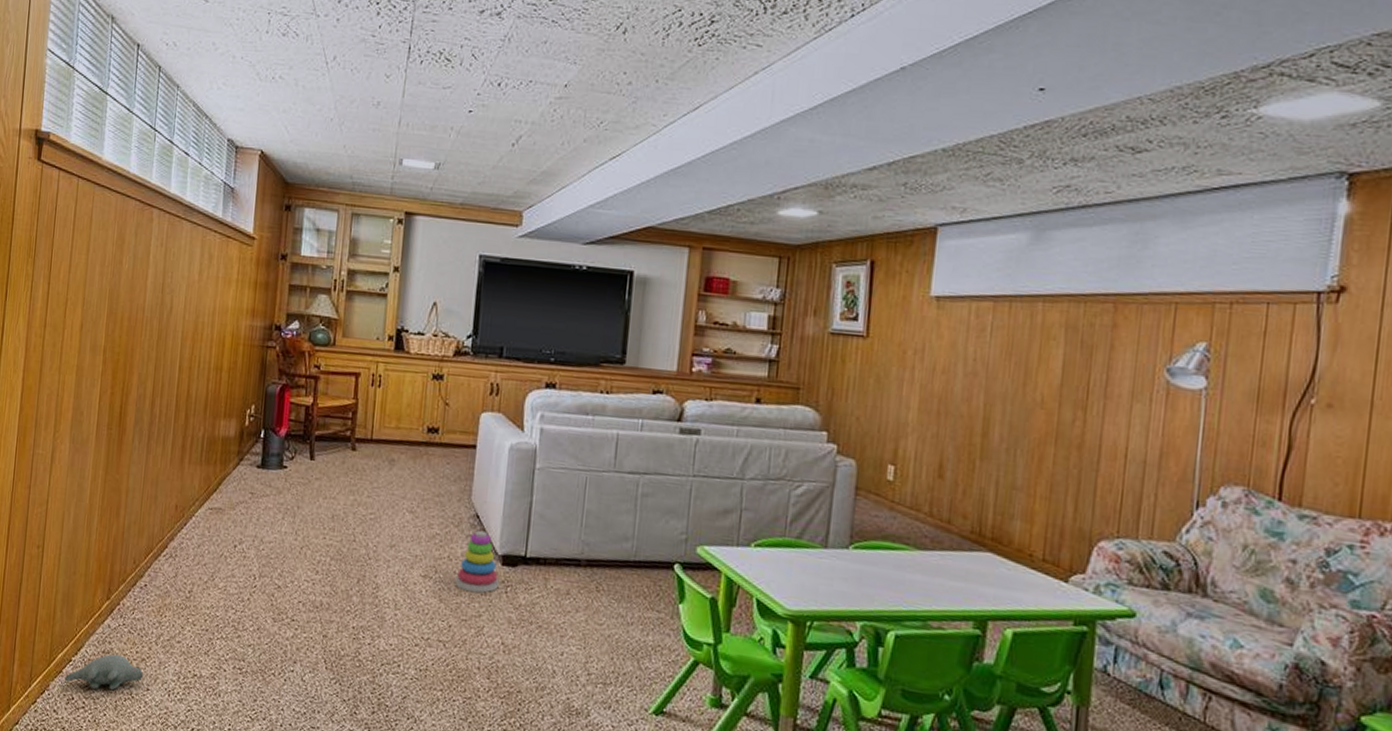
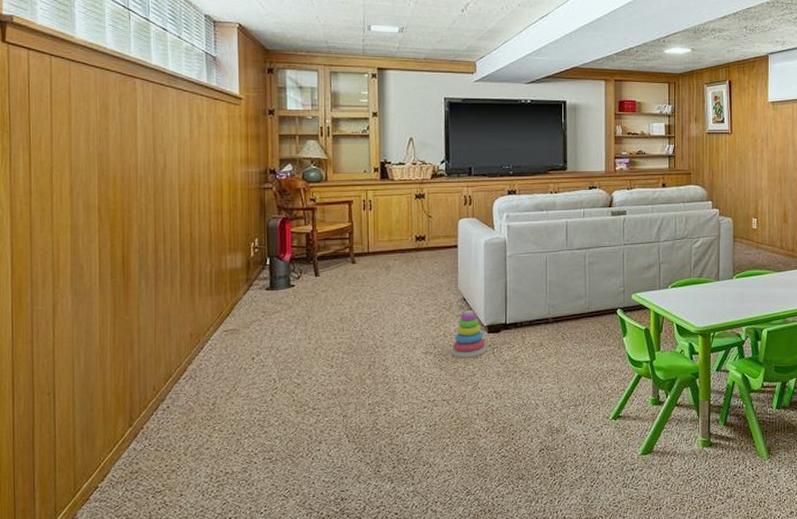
plush toy: present [64,654,143,691] -> none [92,471,175,507]

